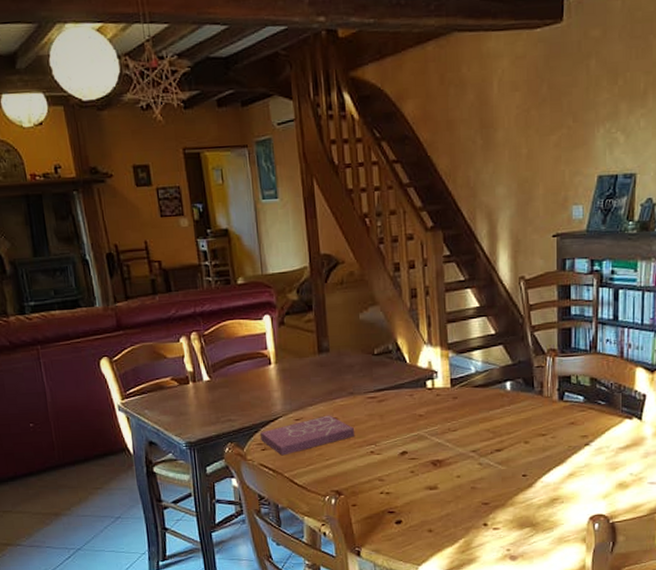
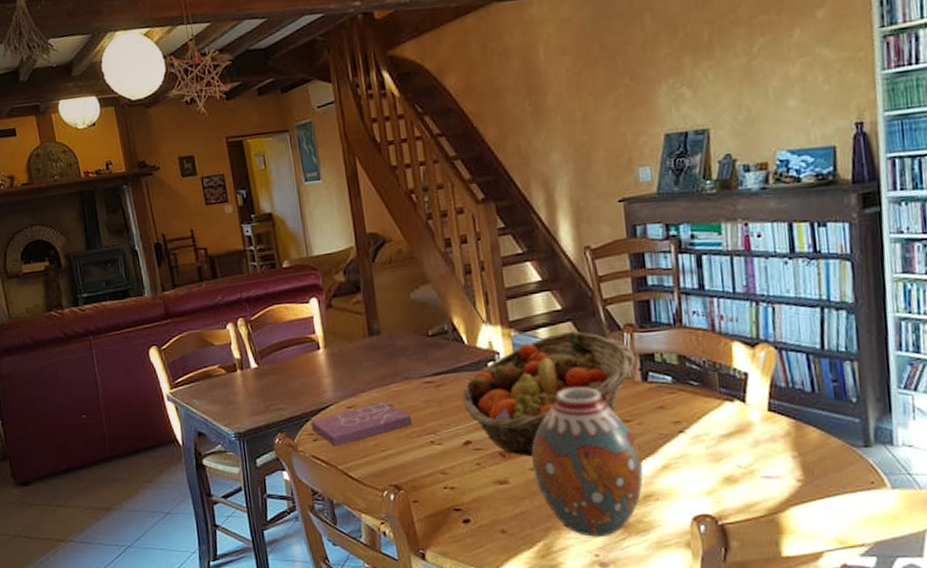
fruit basket: none [401,354,555,465] -> present [461,331,636,456]
vase: none [460,404,553,534] -> present [531,386,644,537]

